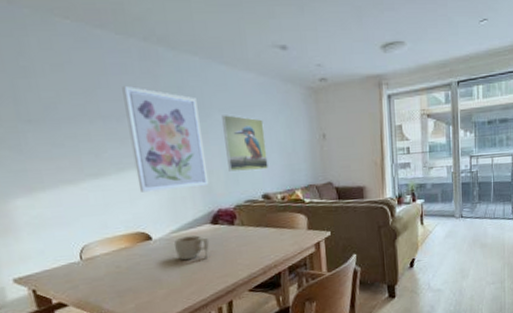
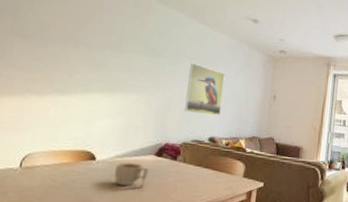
wall art: present [122,85,209,192] -> none [98,23,173,120]

